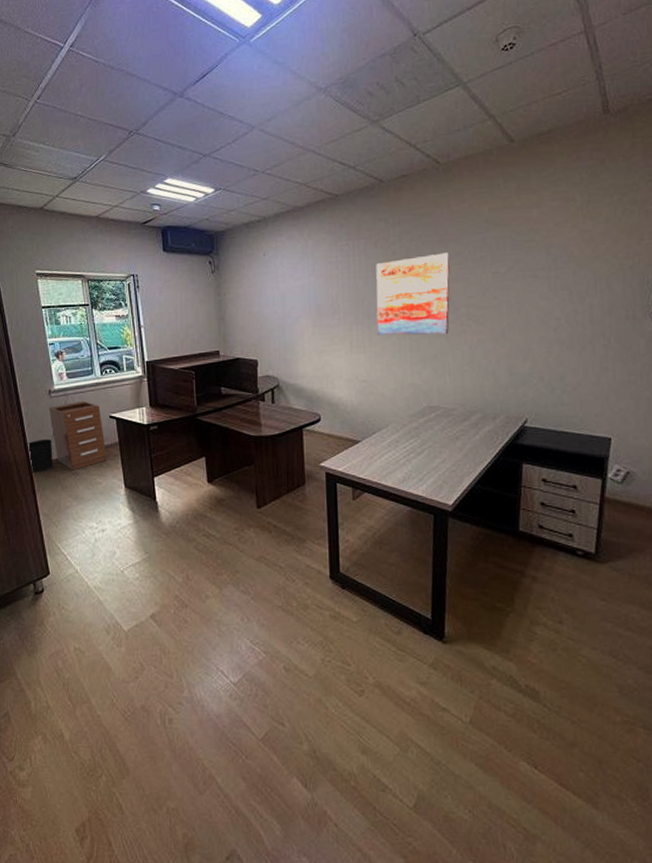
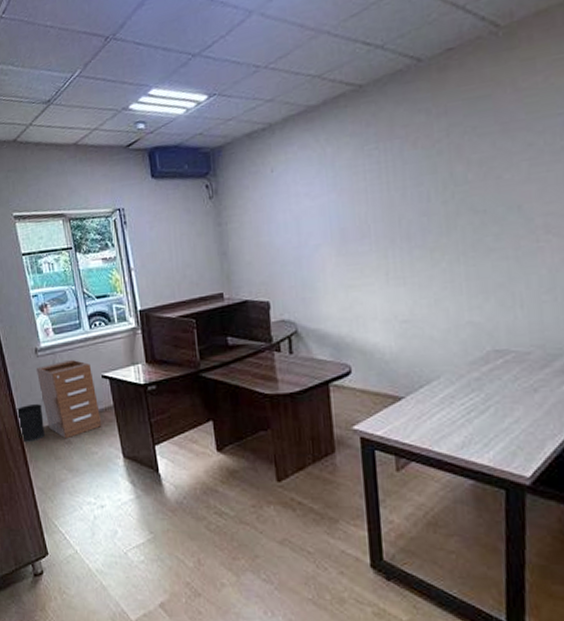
wall art: present [376,252,450,335] -> none [416,145,520,262]

